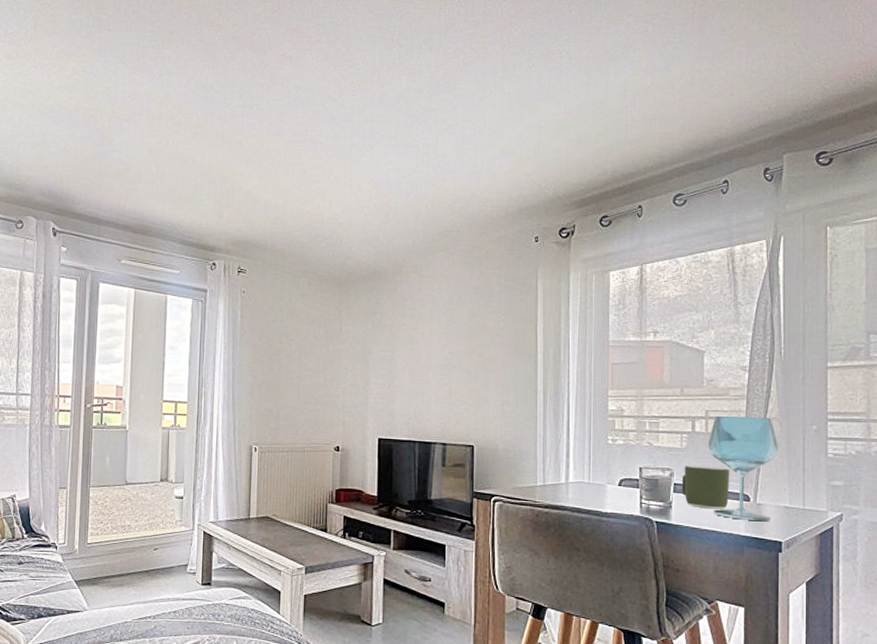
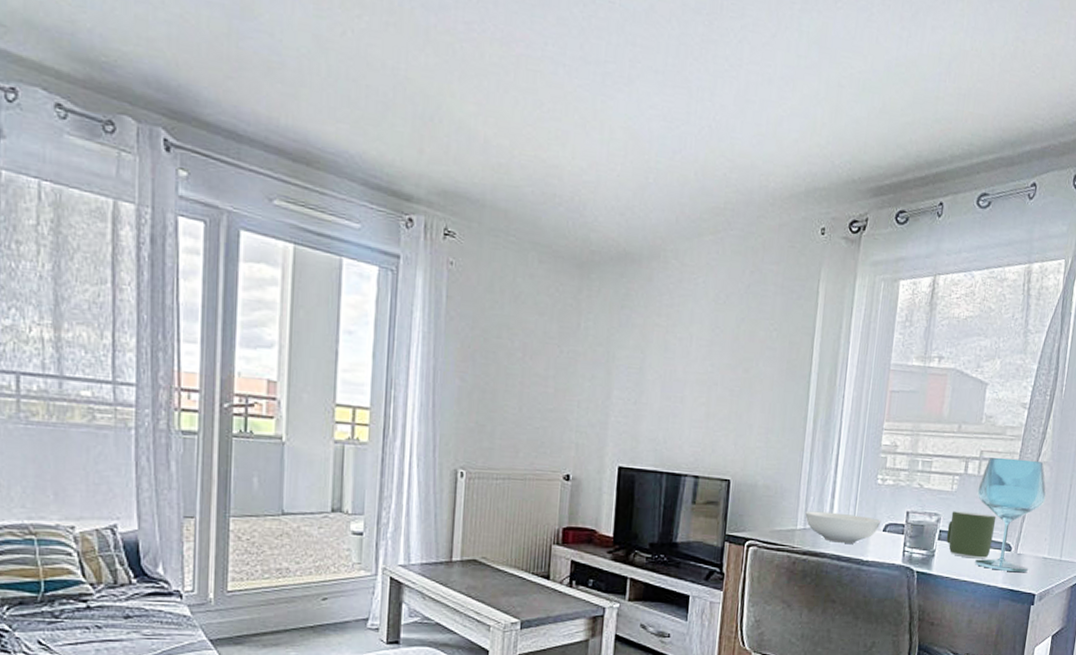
bowl: none [543,469,616,497] -> present [805,510,881,544]

